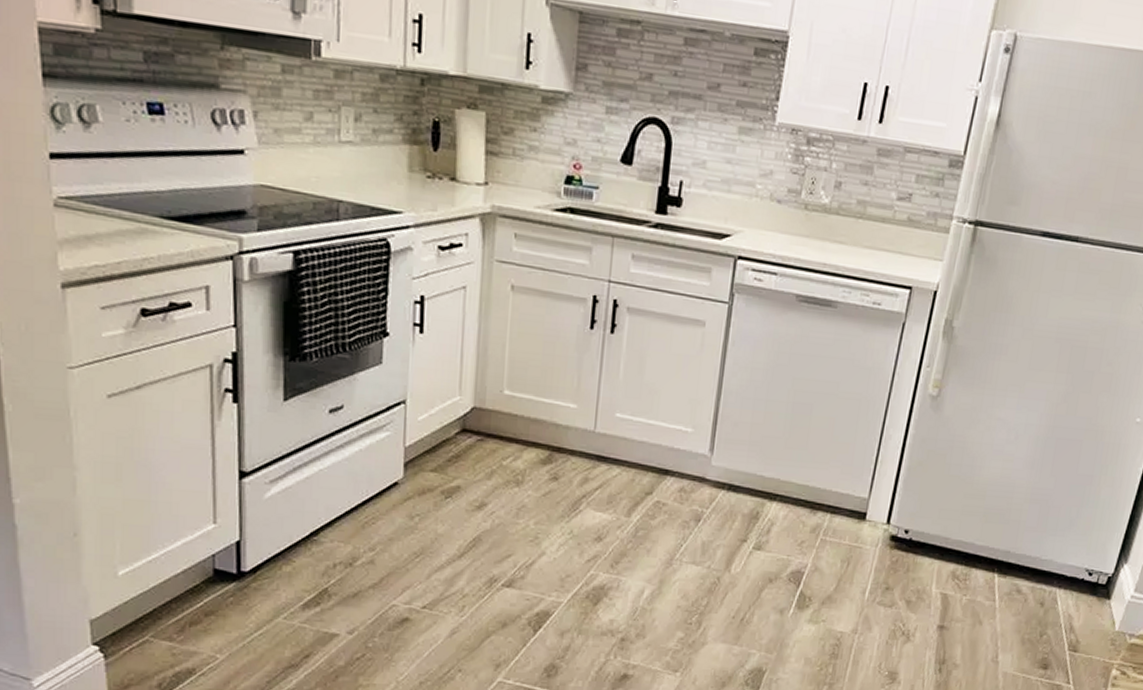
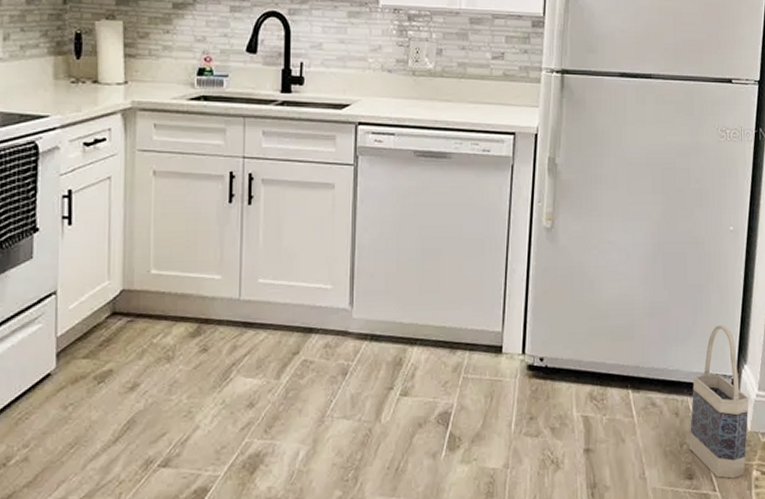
bag: none [1049,520,1123,674] -> present [689,325,749,479]

